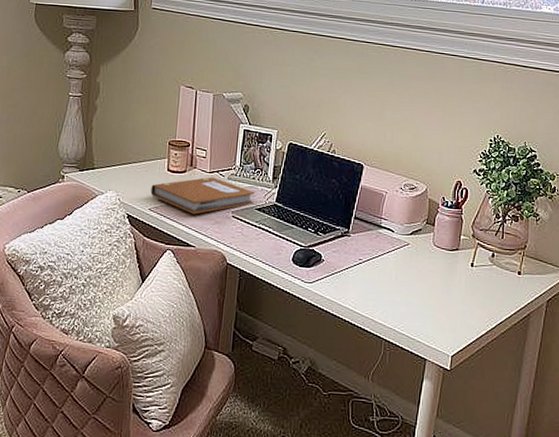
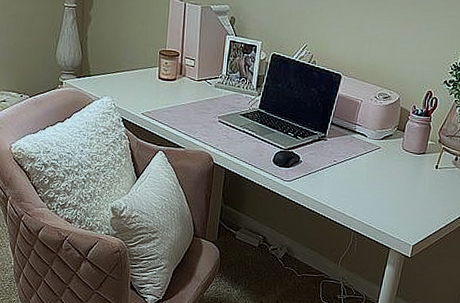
notebook: present [151,177,255,215] -> none [143,85,240,119]

